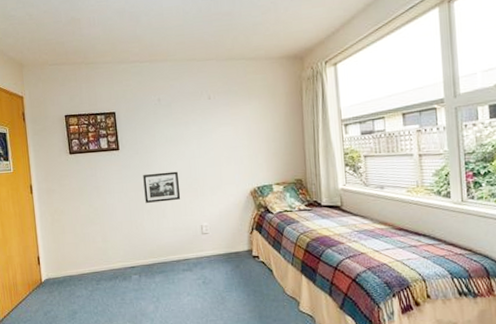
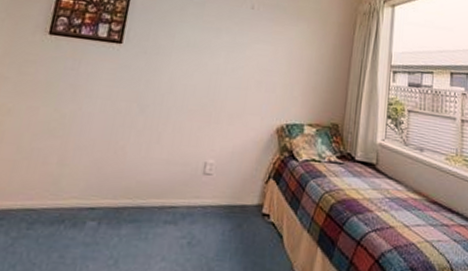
picture frame: present [143,171,181,203] -> none [137,82,193,124]

